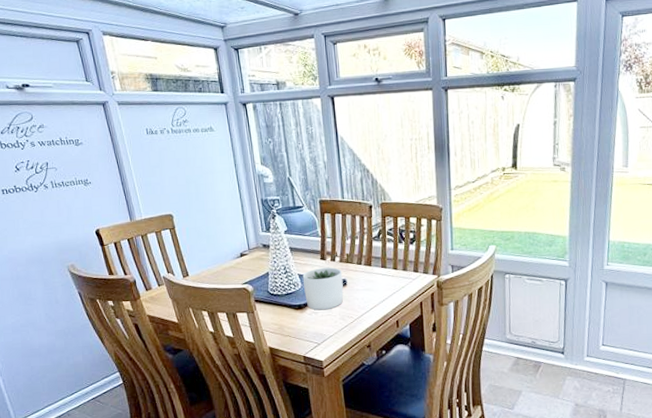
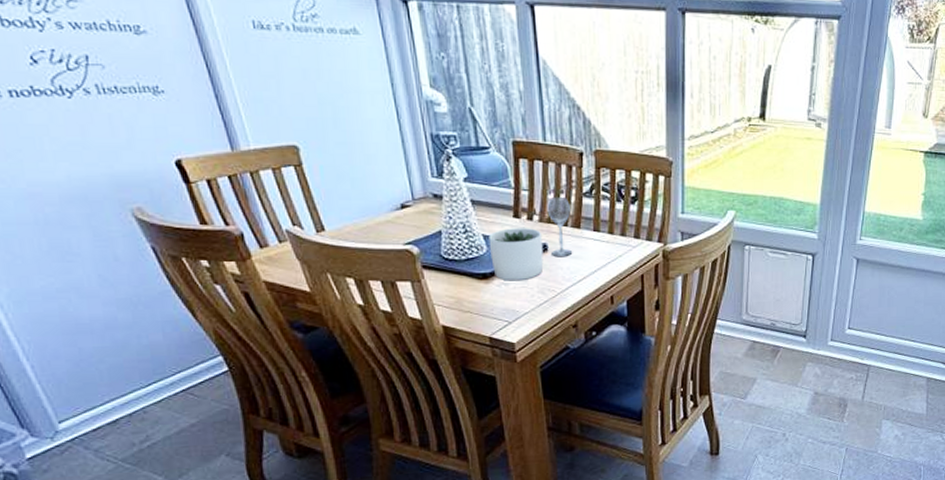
wineglass: none [346,241,365,290] -> present [547,196,572,257]

